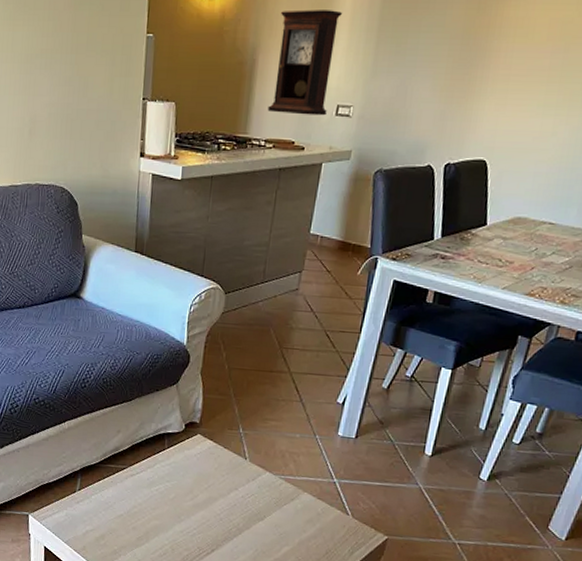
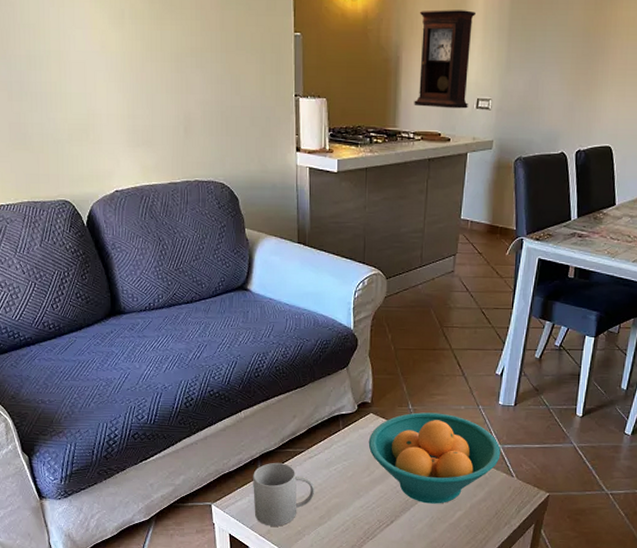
mug: none [71,477,134,544] -> present [253,462,314,526]
fruit bowl: none [193,437,337,537] -> present [368,412,501,504]

